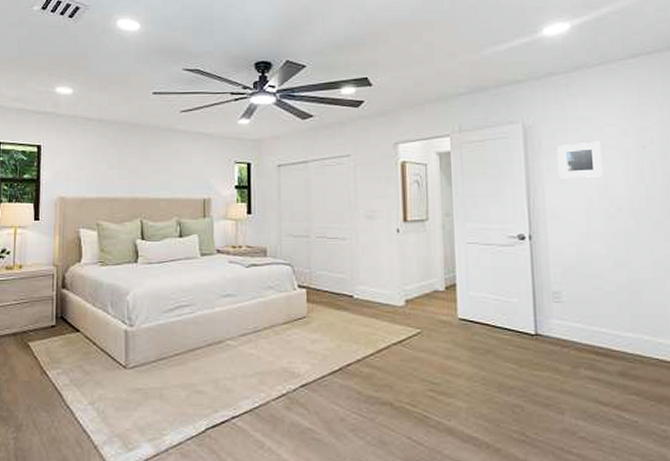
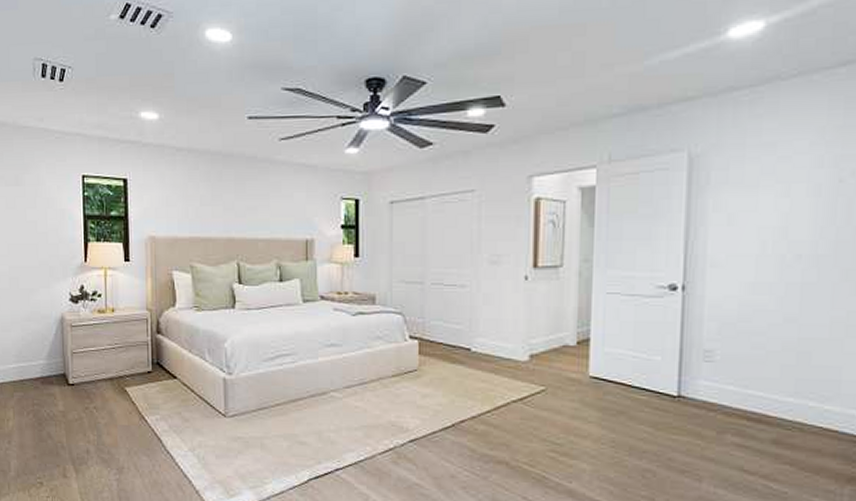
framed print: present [557,141,603,179] -> none [727,173,786,220]

